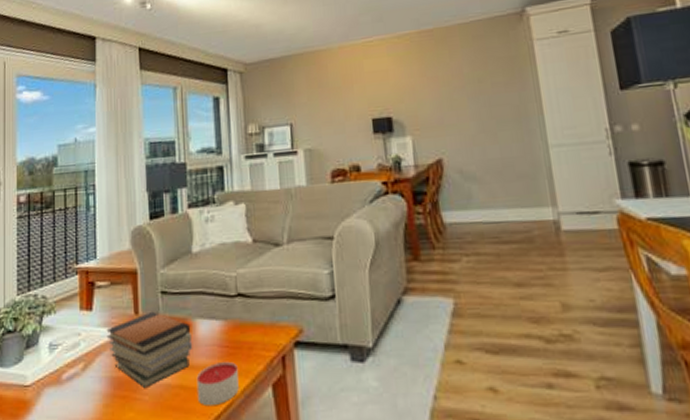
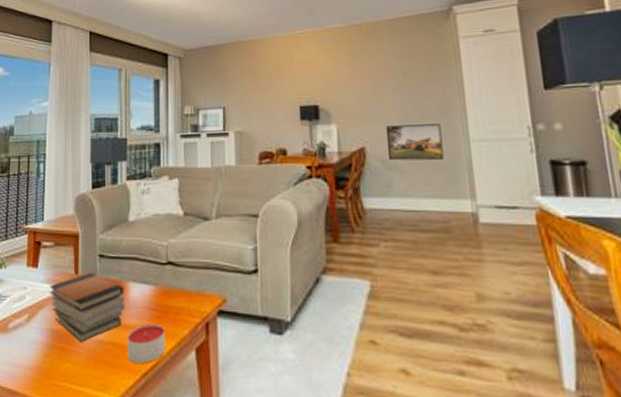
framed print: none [462,130,523,172] -> present [385,124,444,161]

